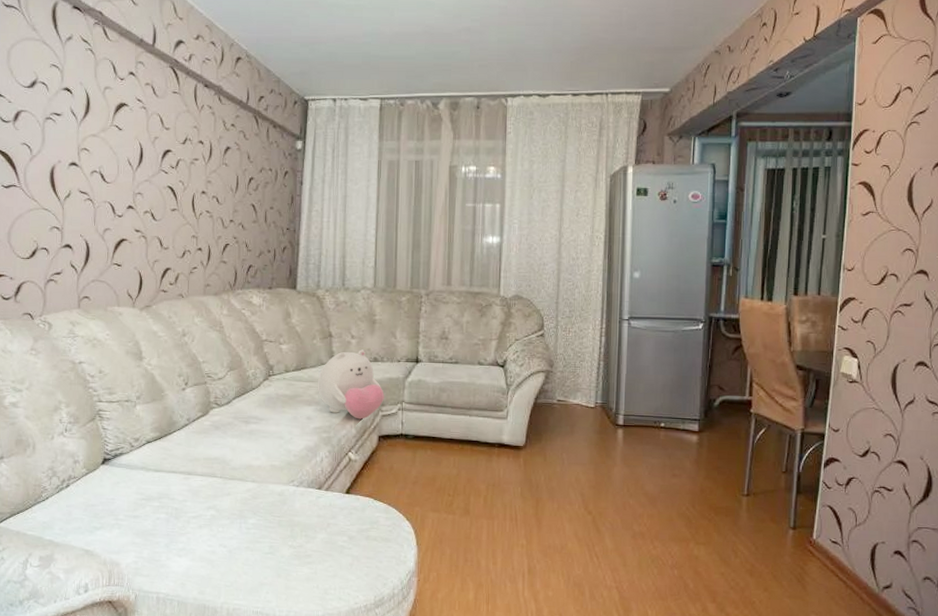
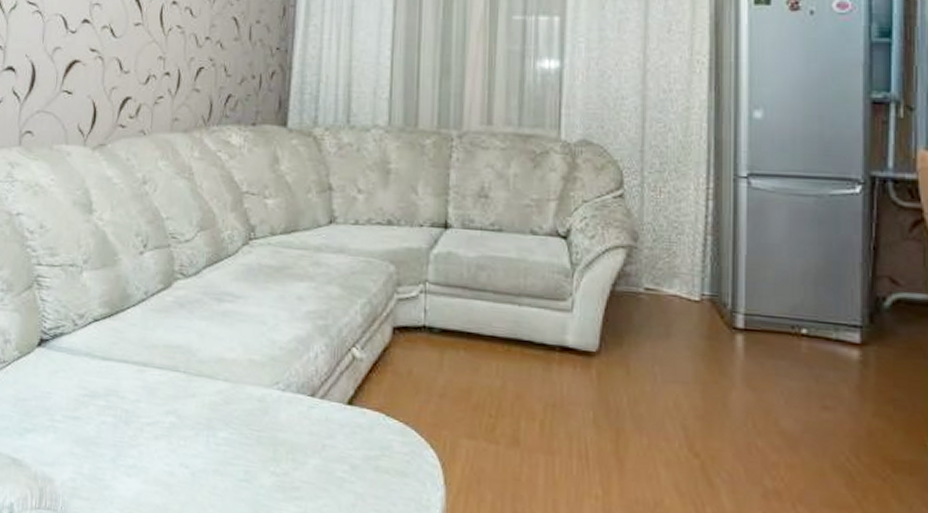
plush toy: present [317,349,384,420] -> none [311,208,401,303]

